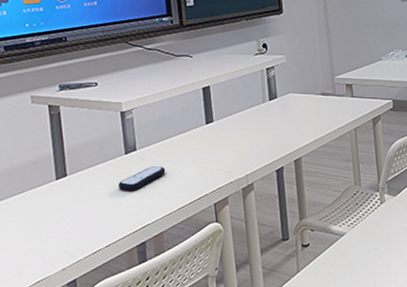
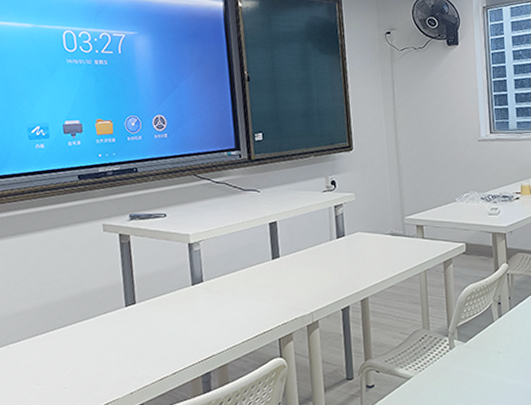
remote control: present [118,165,166,191] -> none [184,298,231,322]

